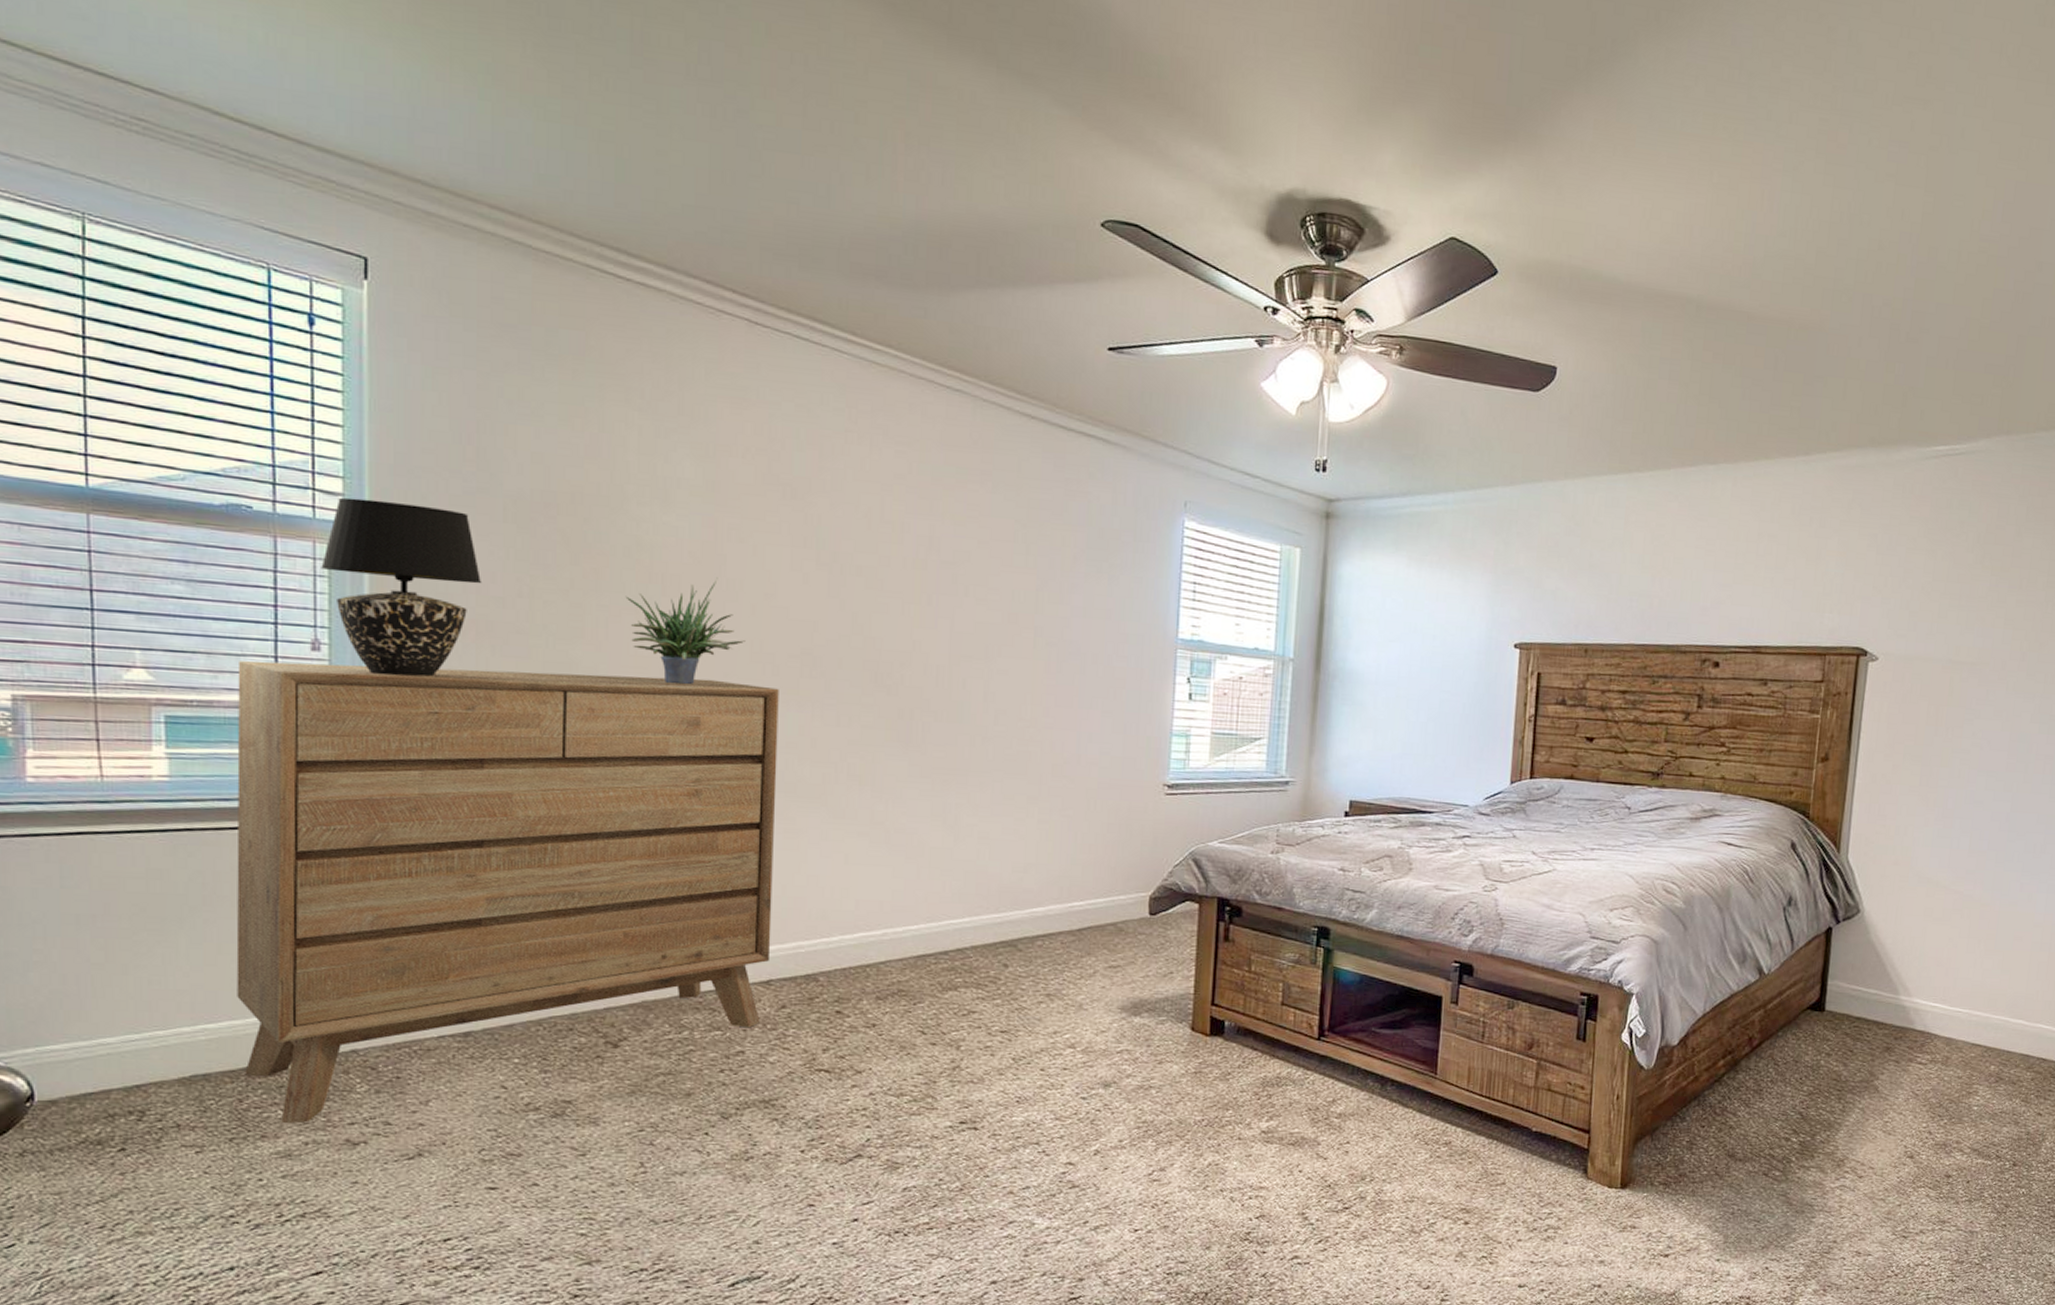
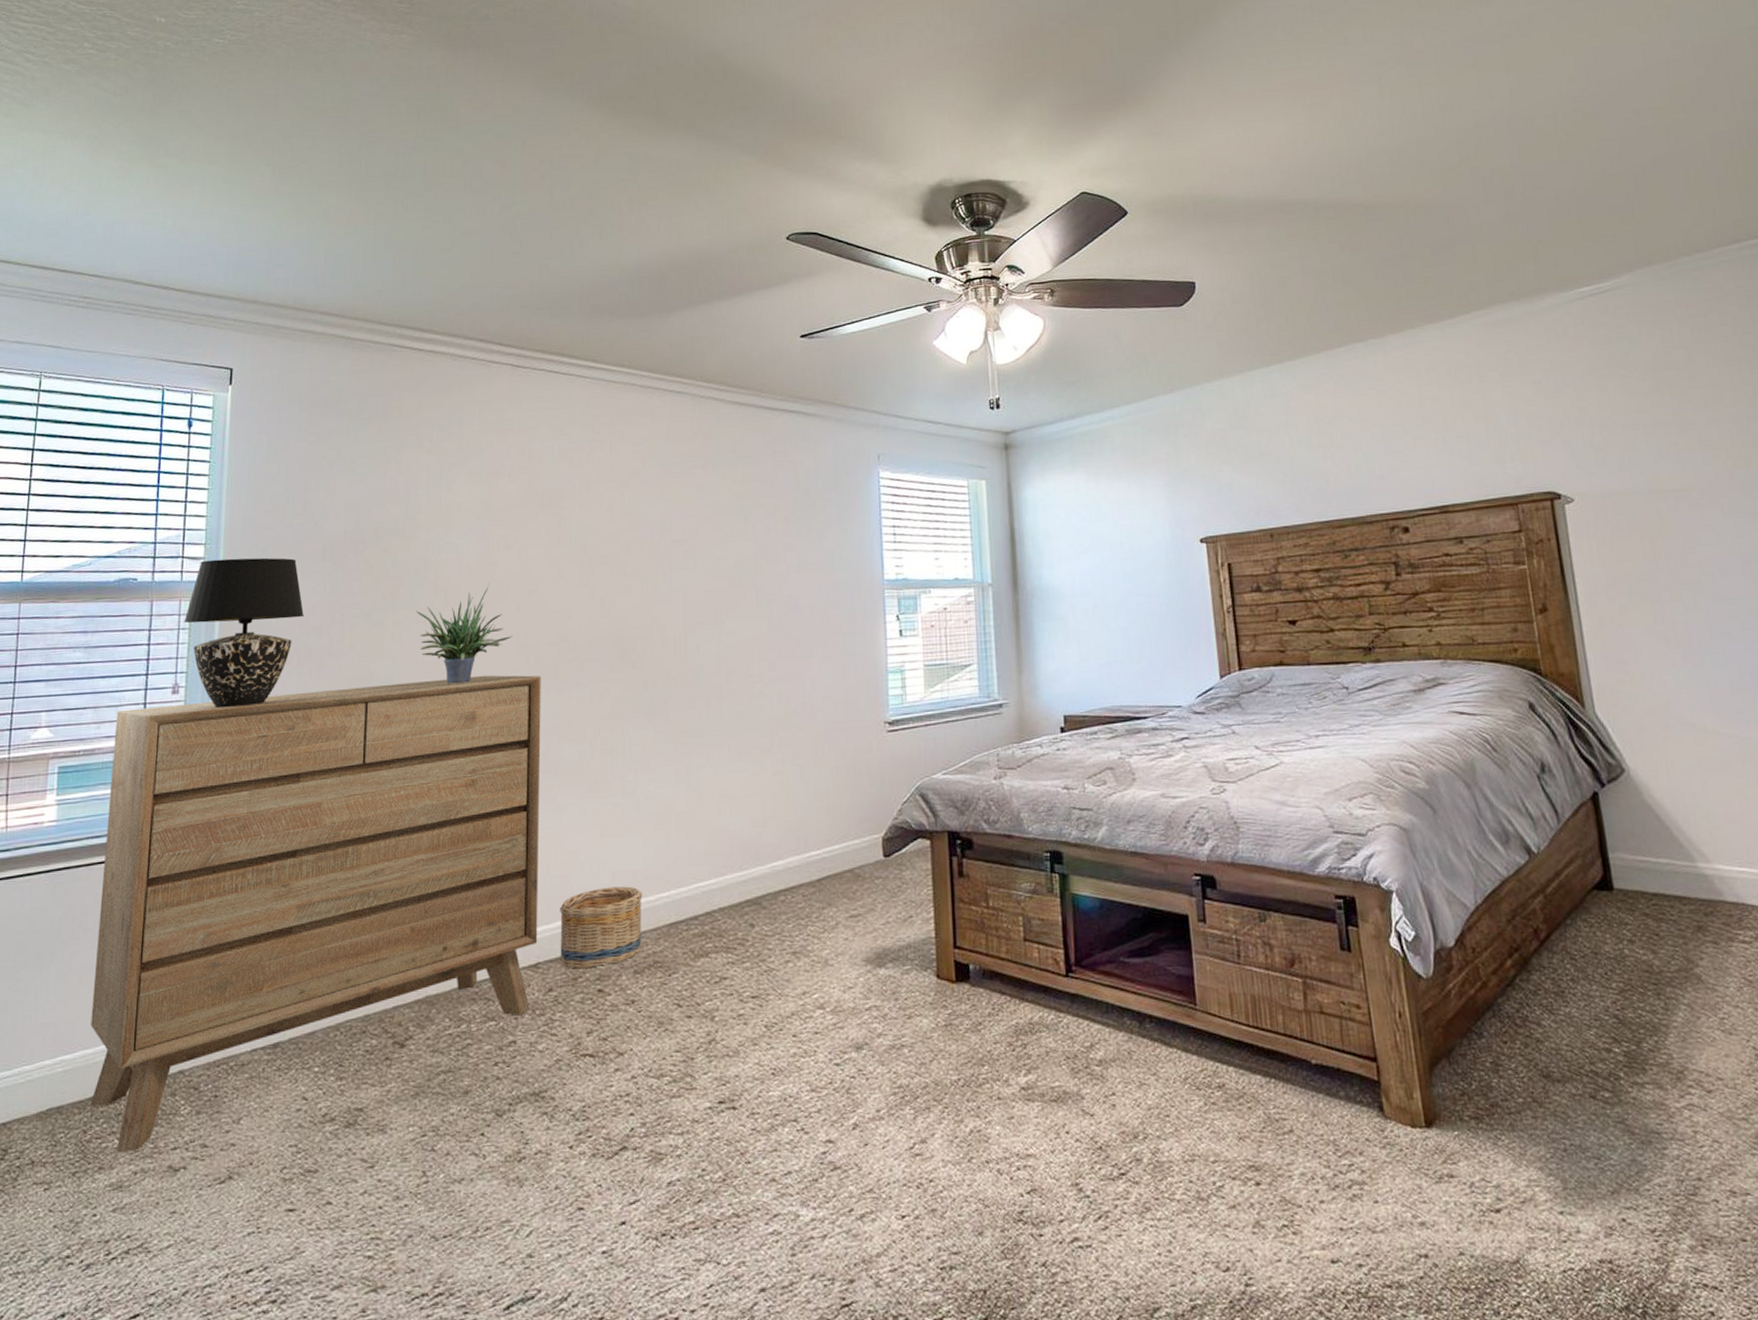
basket: none [795,914,889,990] -> present [560,886,643,969]

